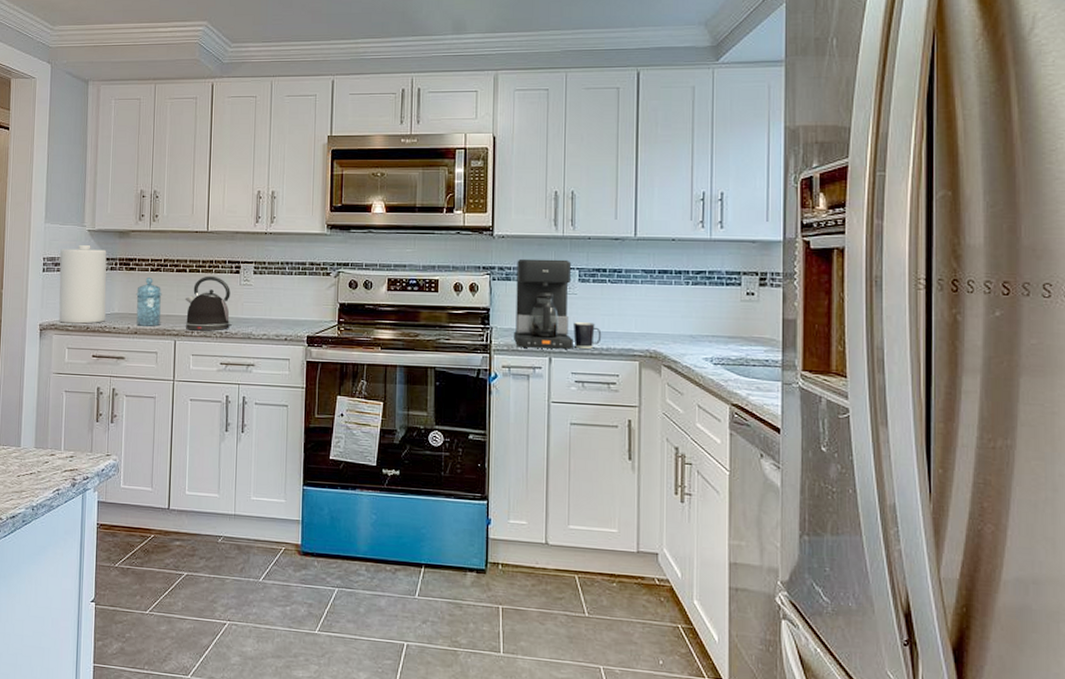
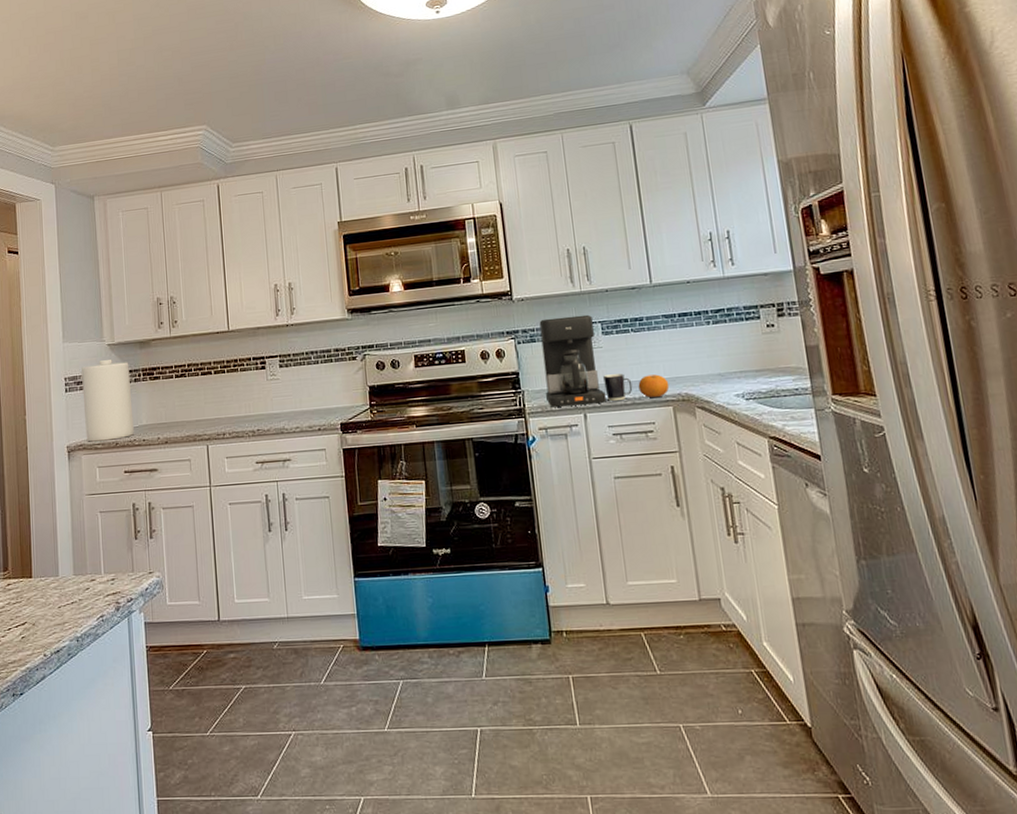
canister: present [135,278,162,327] -> none [162,384,191,435]
kettle: present [185,276,232,331] -> none [213,374,263,433]
fruit: none [607,328,639,351] -> present [638,374,670,398]

